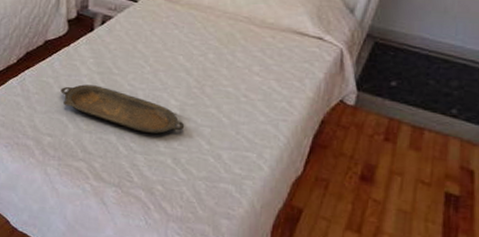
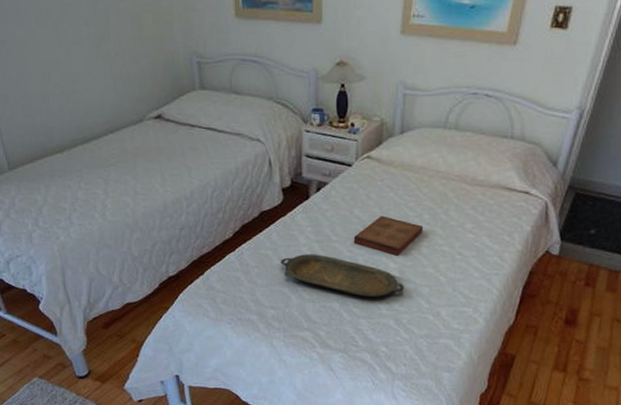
book: none [134,52,208,93] -> present [353,215,424,256]

